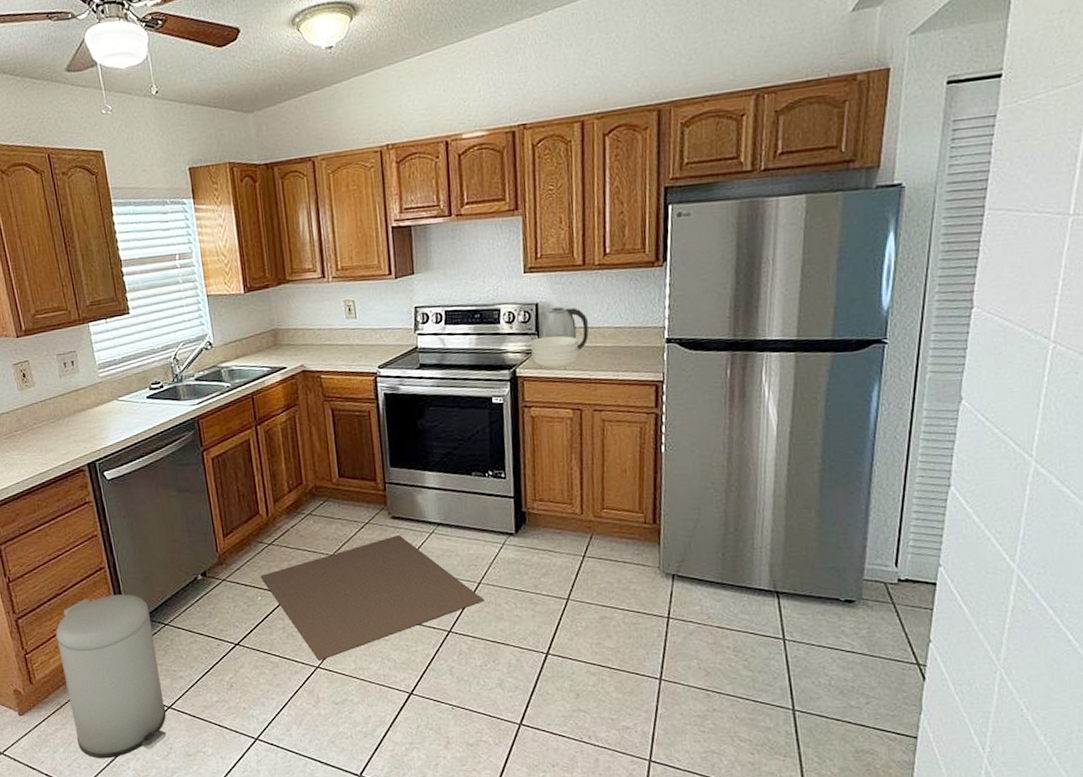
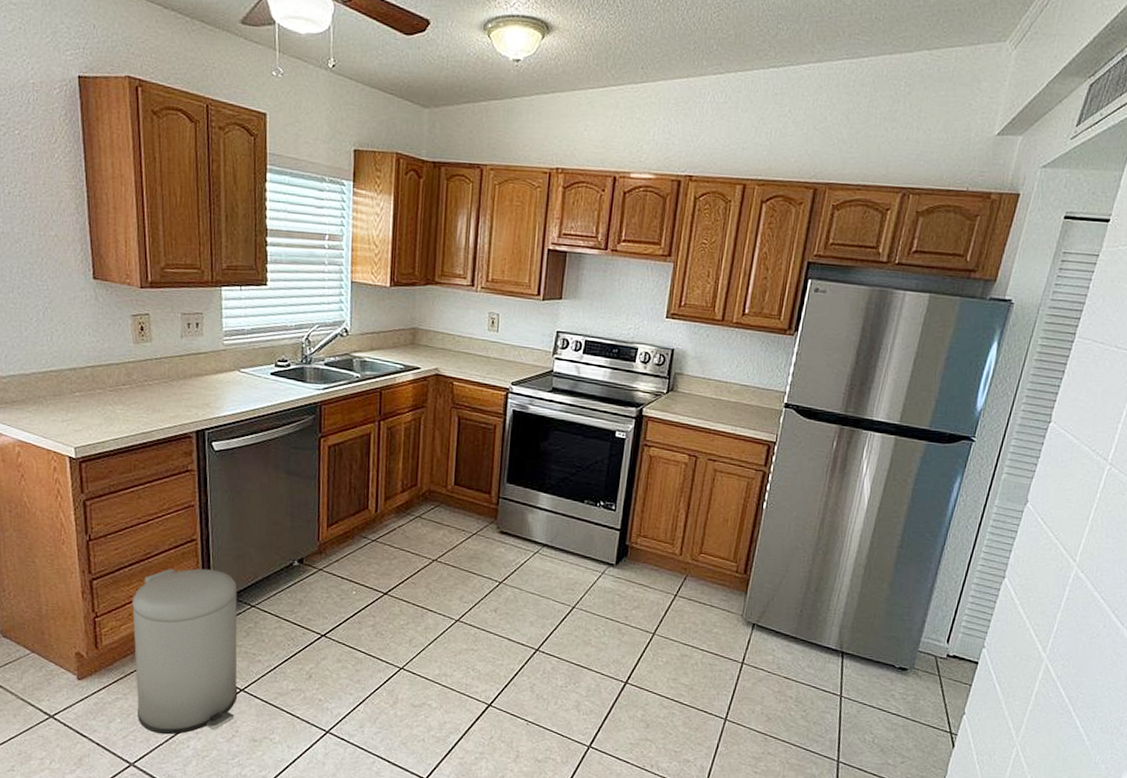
door mat: present [260,535,485,661] -> none [358,550,576,662]
bowl: present [531,335,580,370] -> none [659,381,706,416]
kettle: present [540,306,589,350] -> none [672,355,717,401]

